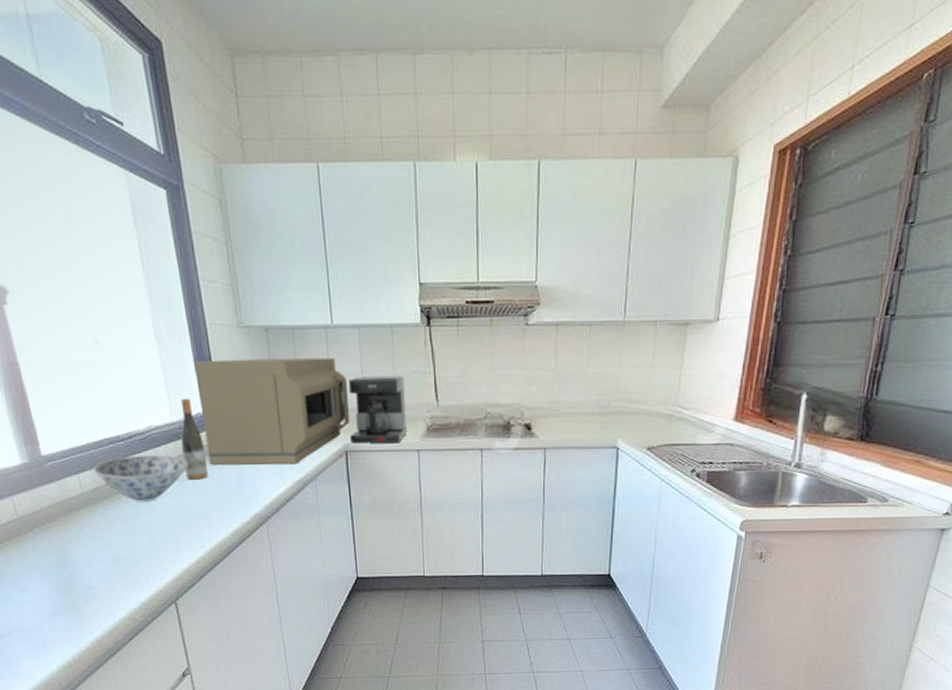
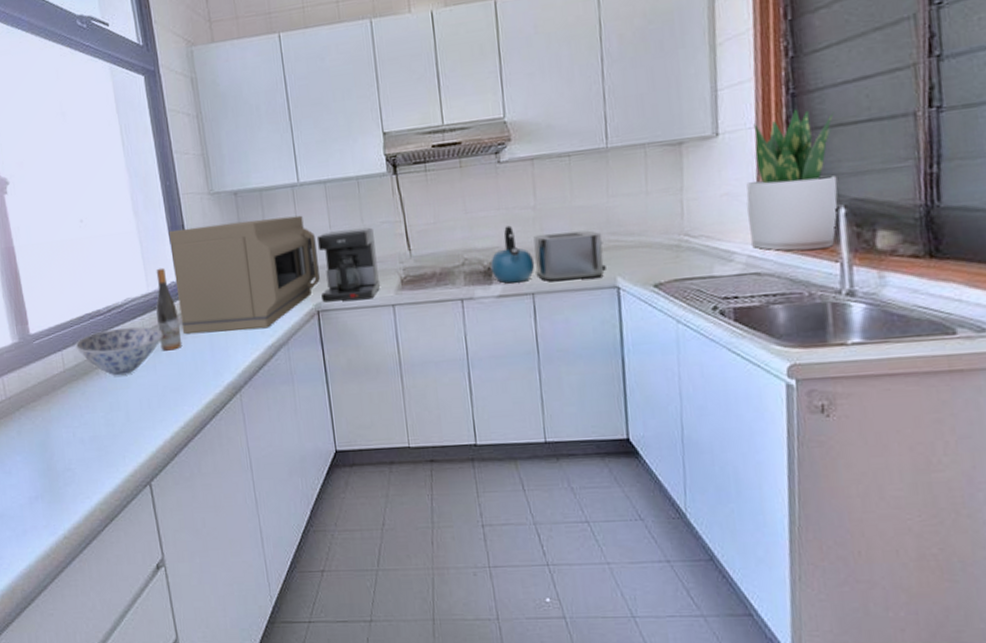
kettle: none [509,385,549,438] -> present [490,225,535,284]
toaster: none [549,395,610,439] -> present [533,230,606,282]
planter: none [730,303,814,428] -> present [746,108,838,251]

